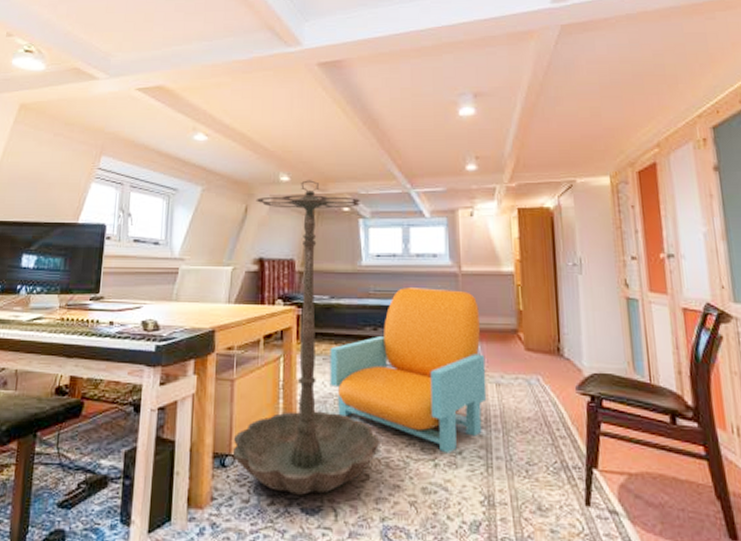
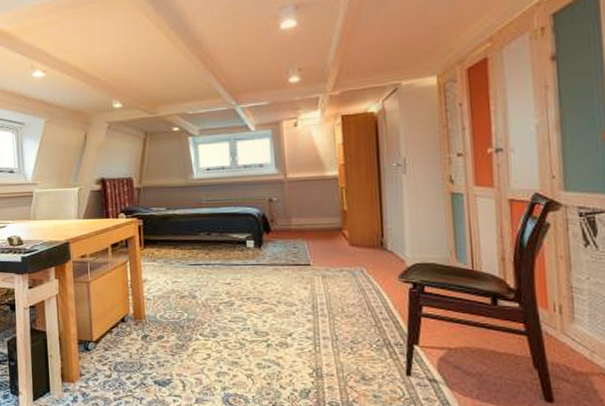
umbrella stand: present [232,180,380,496] -> none [93,105,219,372]
armchair: present [329,288,487,454] -> none [169,195,314,336]

